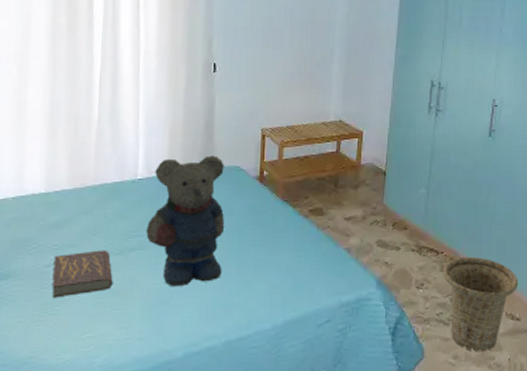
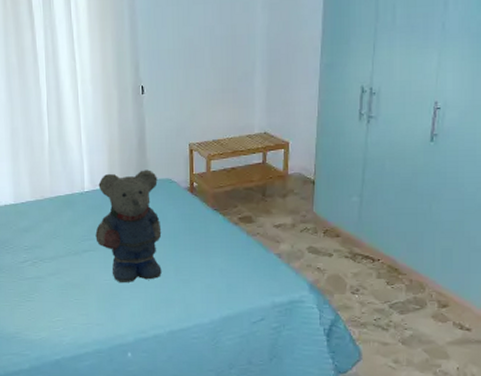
book: present [52,250,113,298] -> none [26,251,73,288]
basket: present [443,256,519,353] -> none [380,264,469,359]

